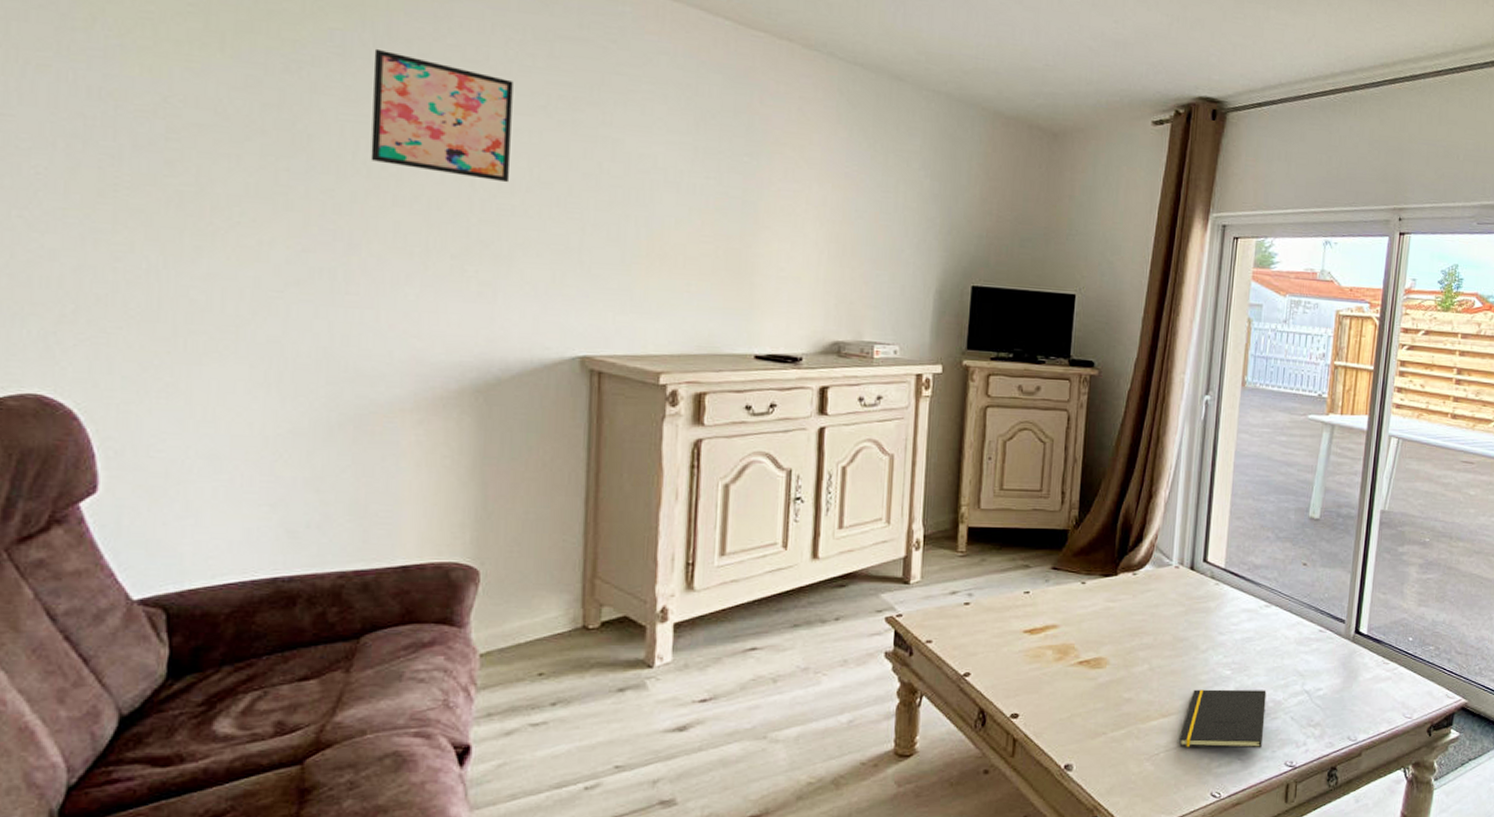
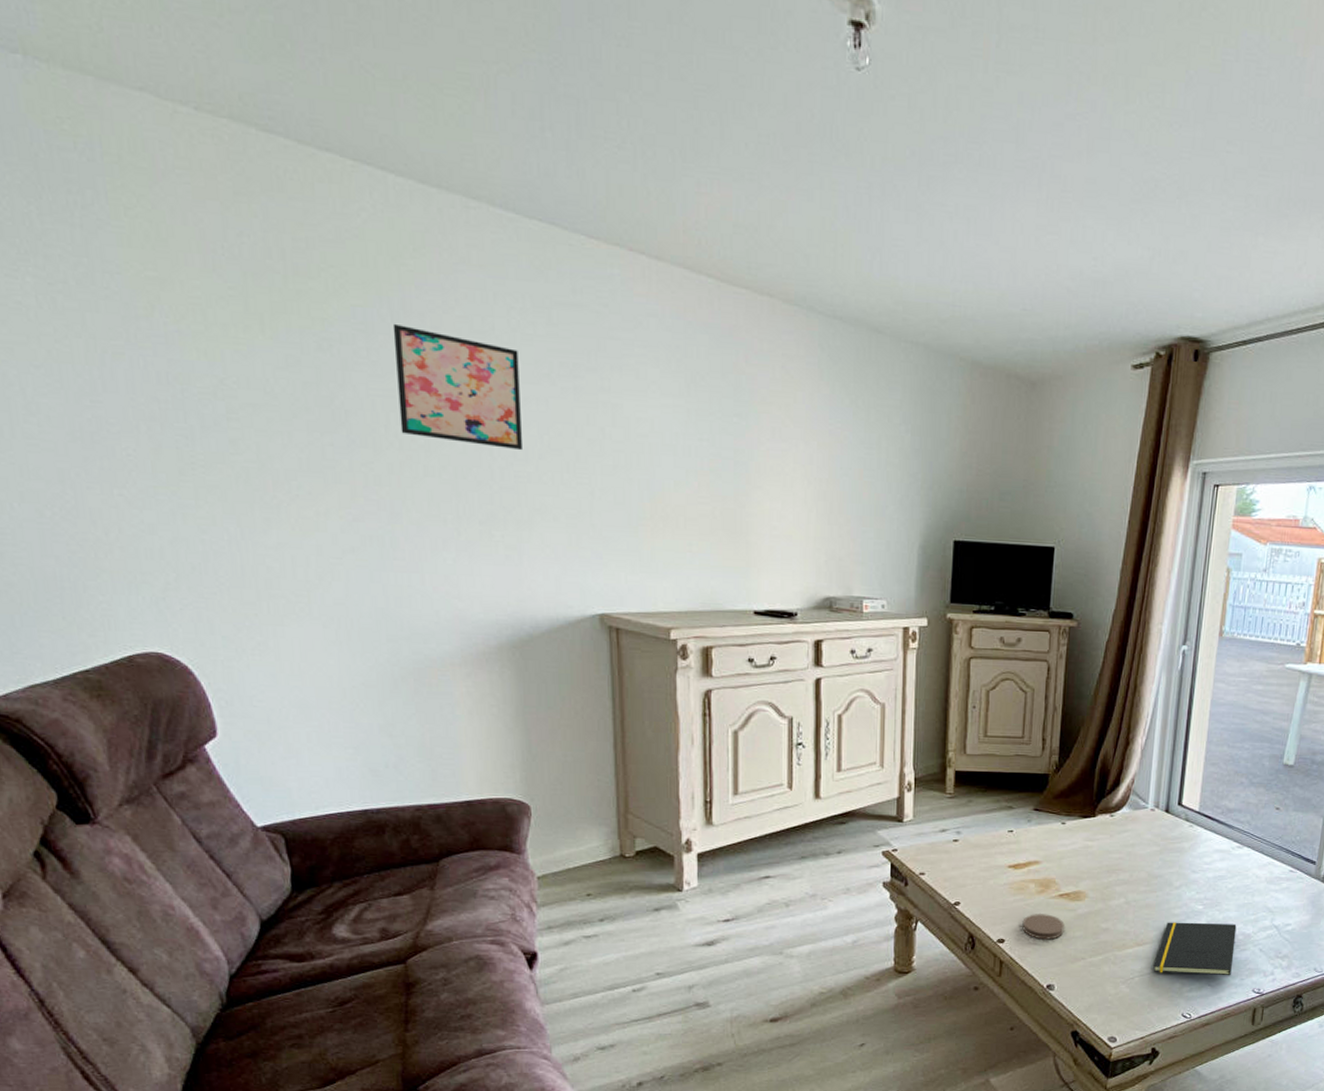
coaster: none [1038,683,1084,713] -> present [1022,913,1065,940]

